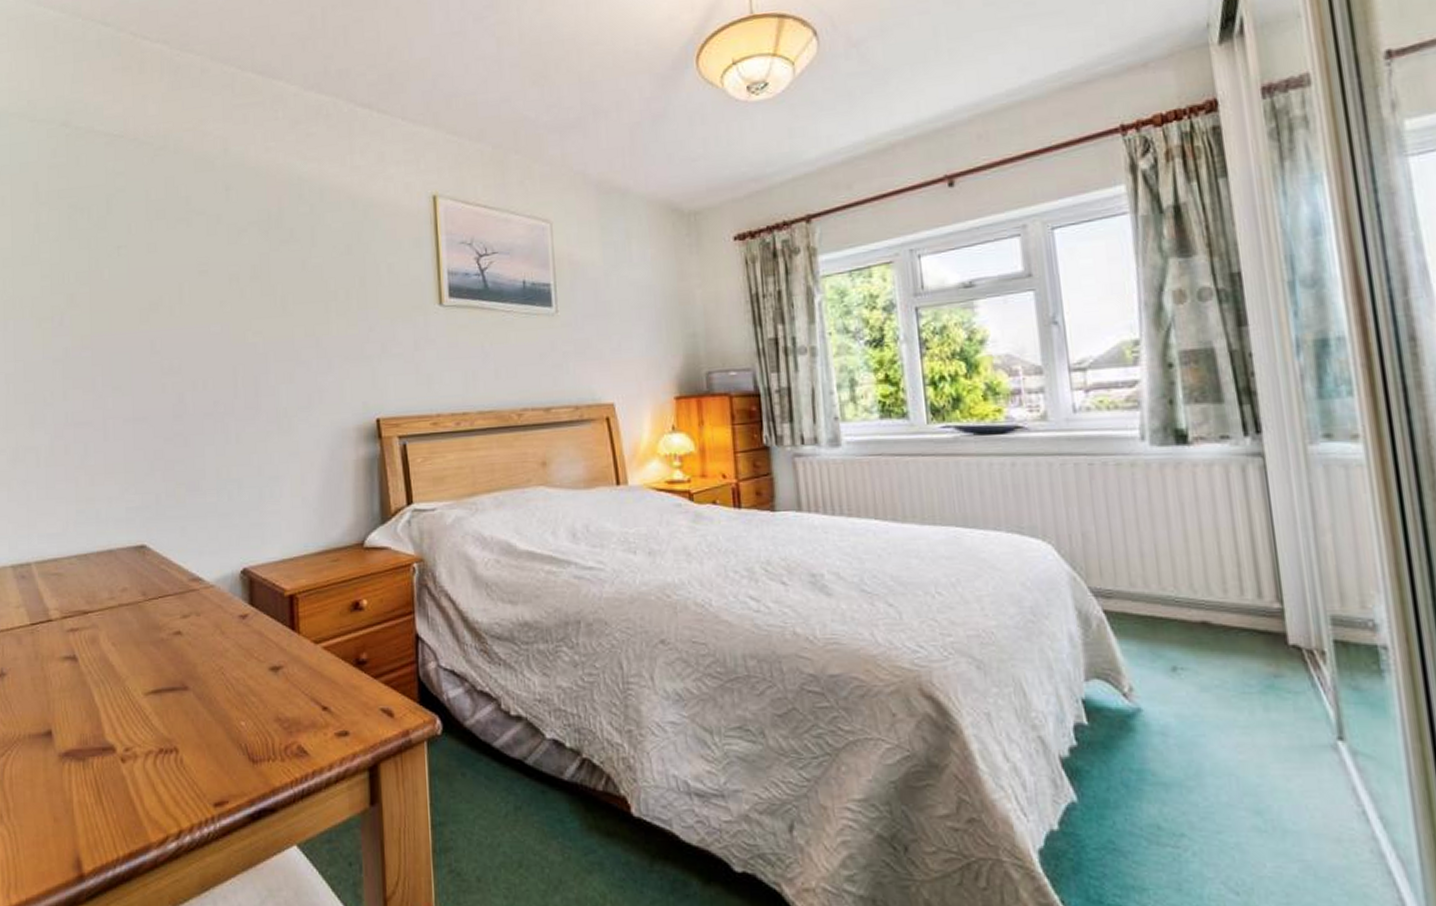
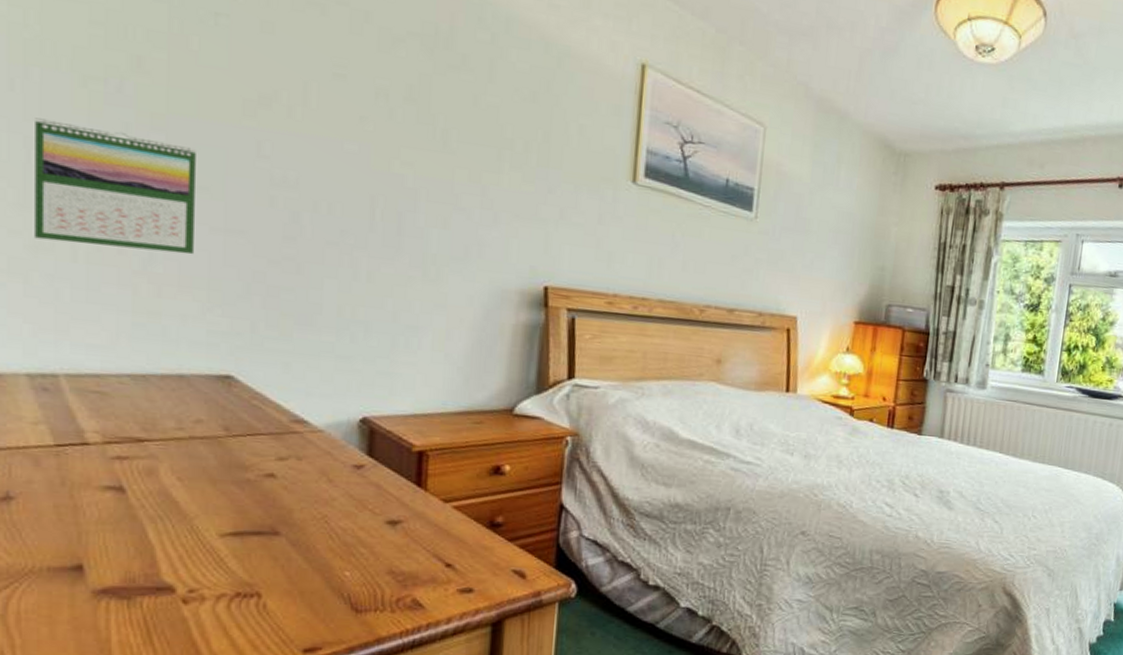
calendar: none [12,355,113,453] -> present [35,118,196,255]

